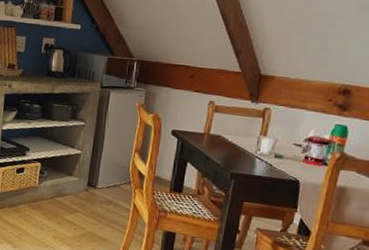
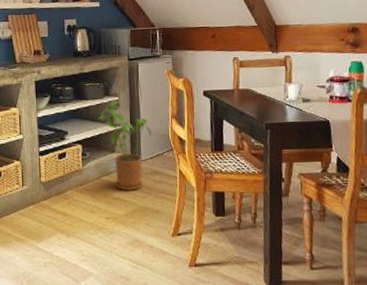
house plant: none [62,125,113,216] -> present [99,101,152,191]

